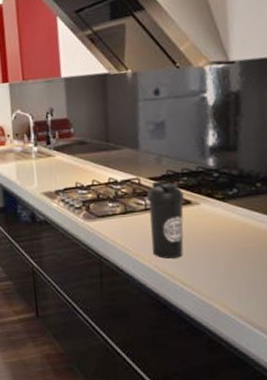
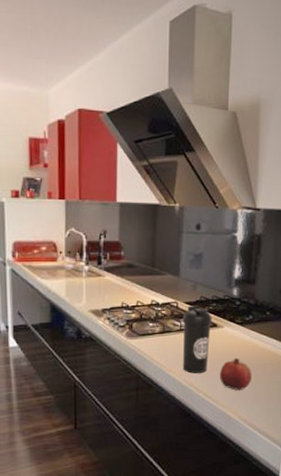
fruit: none [199,239,245,278] -> present [219,357,252,390]

